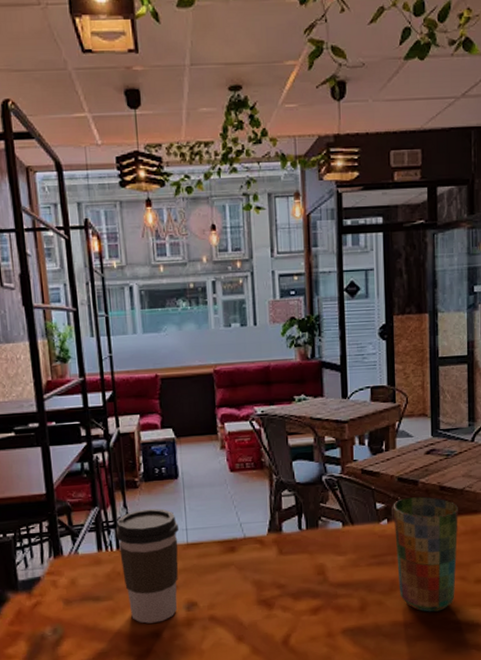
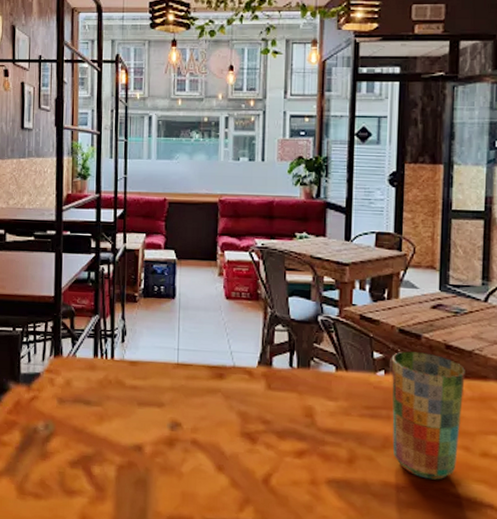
coffee cup: present [115,508,179,624] -> none [112,323,171,437]

